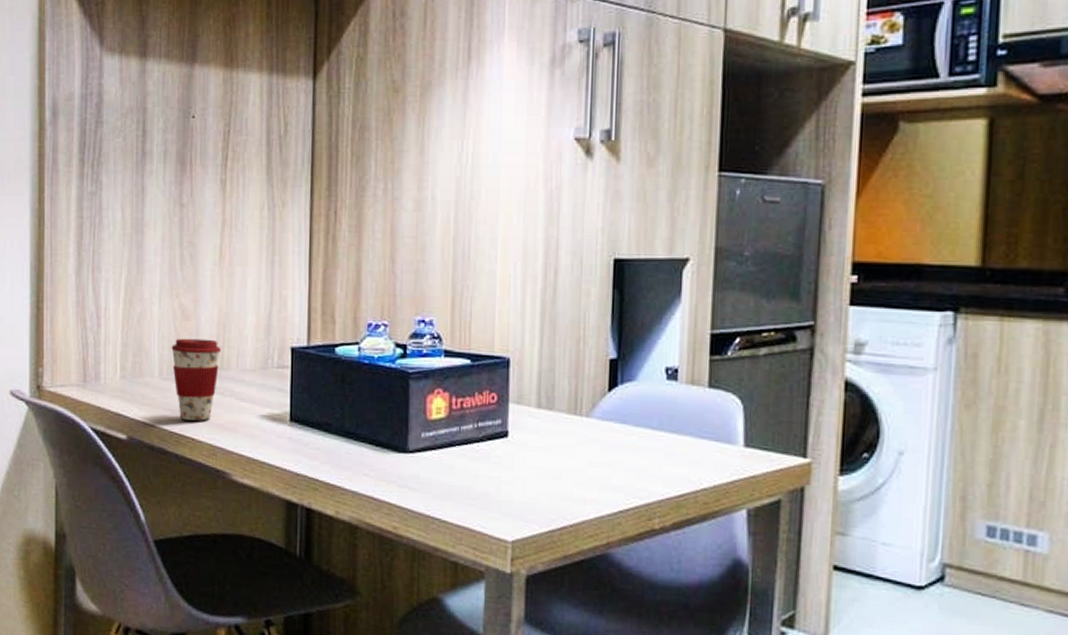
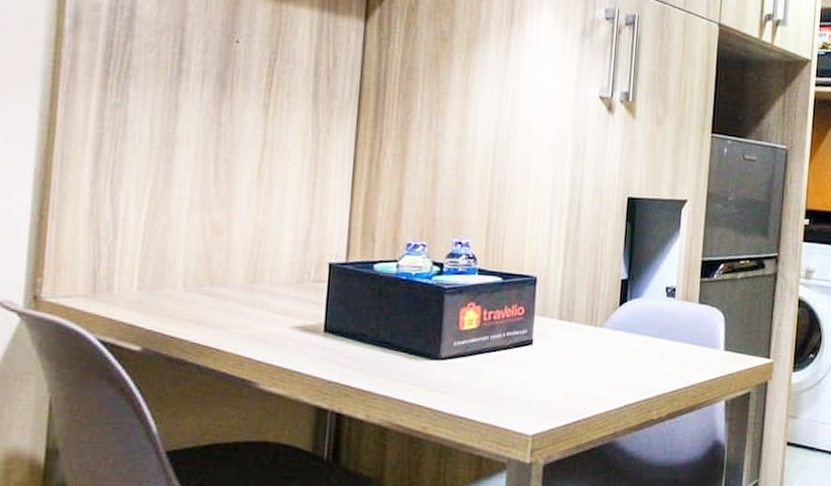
coffee cup: present [171,338,221,421] -> none [198,251,254,332]

